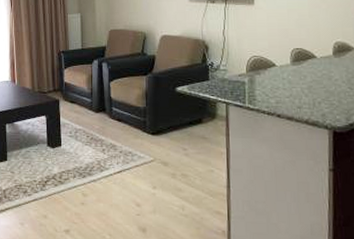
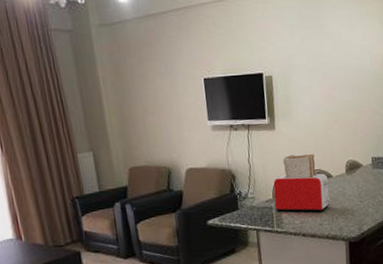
toaster: none [248,31,313,93] -> present [273,154,331,212]

